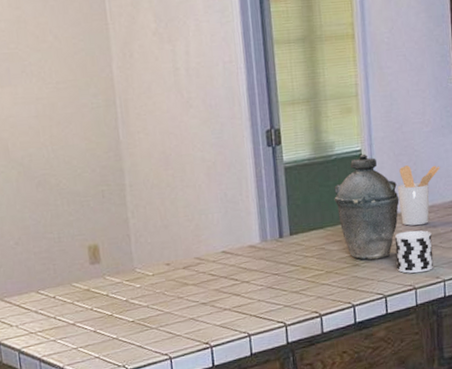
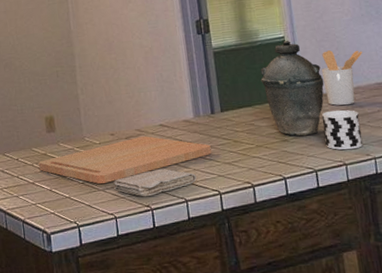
cutting board: none [80,265,278,321] -> present [38,136,212,184]
washcloth: none [168,300,261,334] -> present [113,168,197,197]

